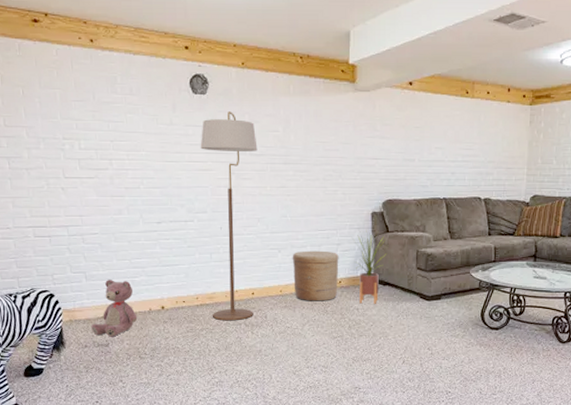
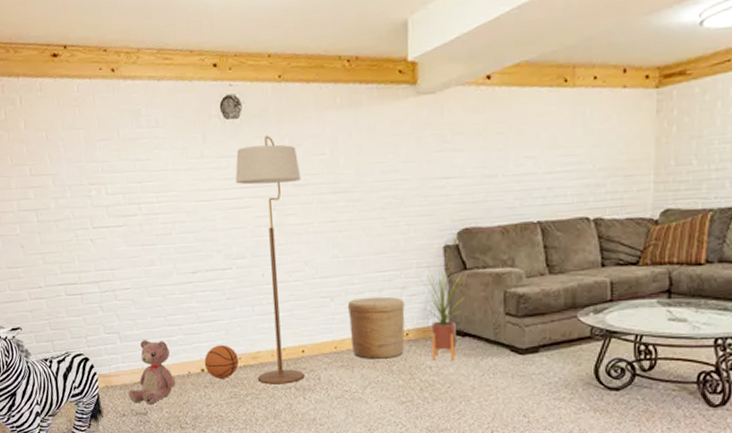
basketball: none [164,286,196,315] -> present [204,344,239,379]

